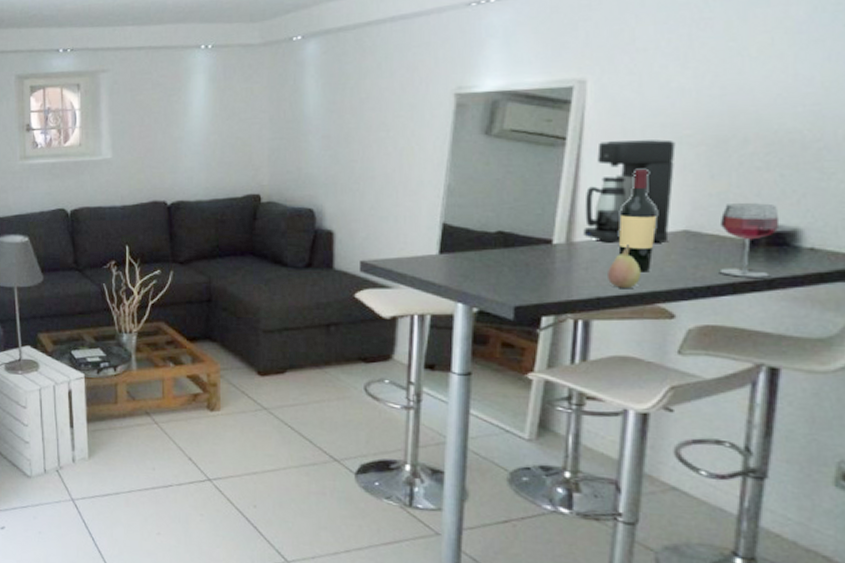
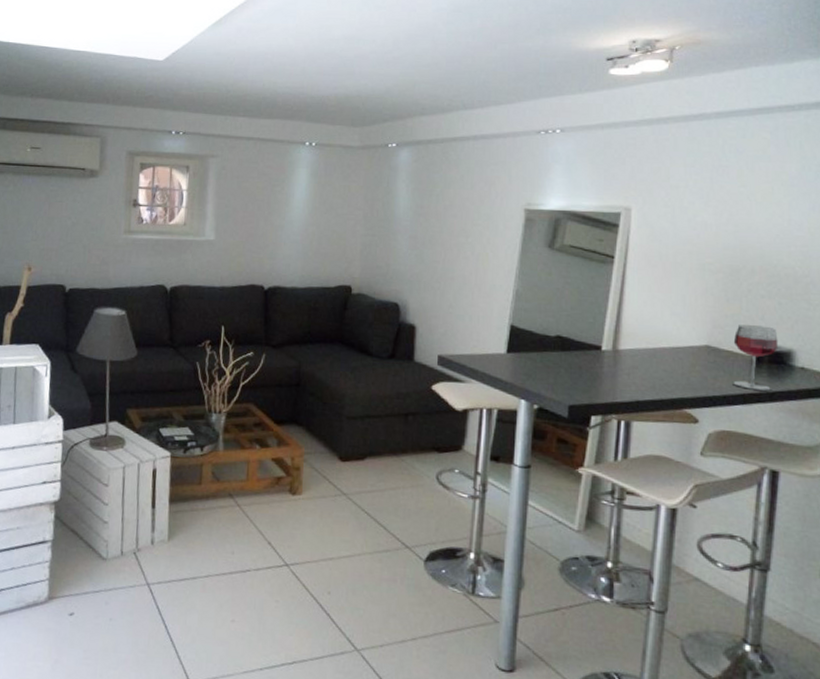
coffee maker: present [583,139,676,243] -> none [627,263,700,355]
fruit: present [608,244,641,289] -> none [646,355,672,395]
wine bottle: present [618,170,657,272] -> none [654,289,685,381]

